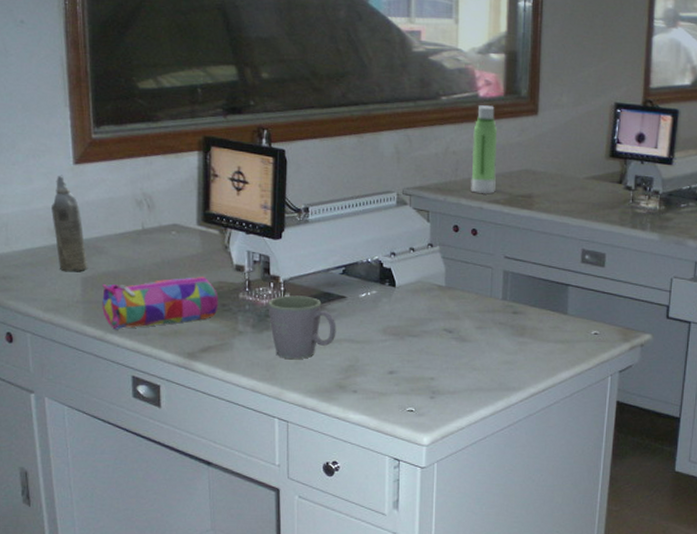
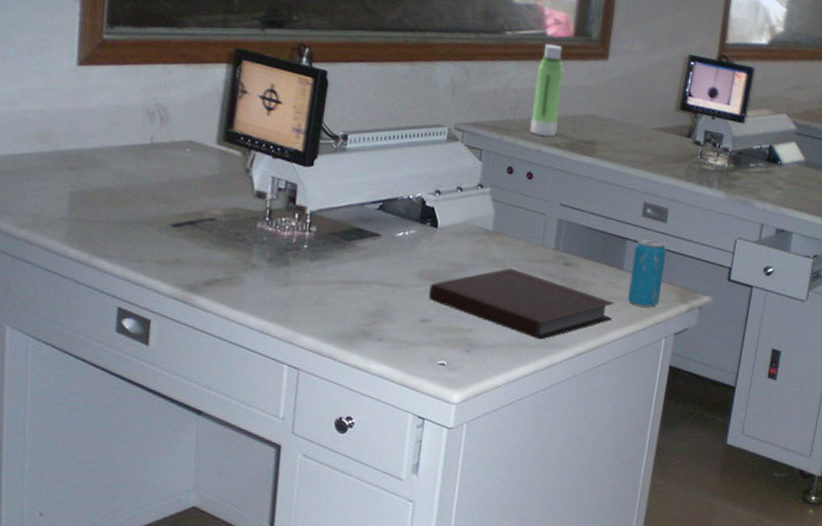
aerosol can: present [52,175,87,272] -> none [42,75,80,186]
pencil case: present [102,276,219,330] -> none [91,200,233,254]
mug: present [268,295,336,359] -> none [289,228,367,300]
notebook: none [393,319,562,384] -> present [428,268,615,340]
beverage can: none [574,283,607,348] -> present [628,238,667,308]

